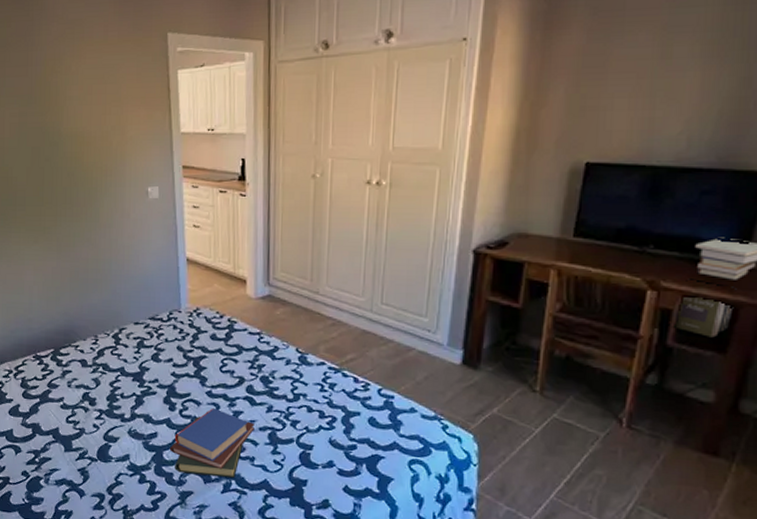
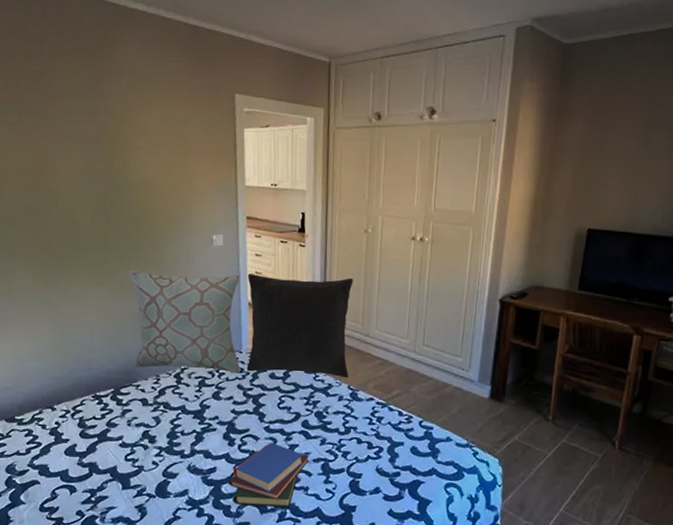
pillow: none [65,226,180,334] -> present [129,269,240,374]
pillow: none [185,226,300,341] -> present [246,273,353,379]

